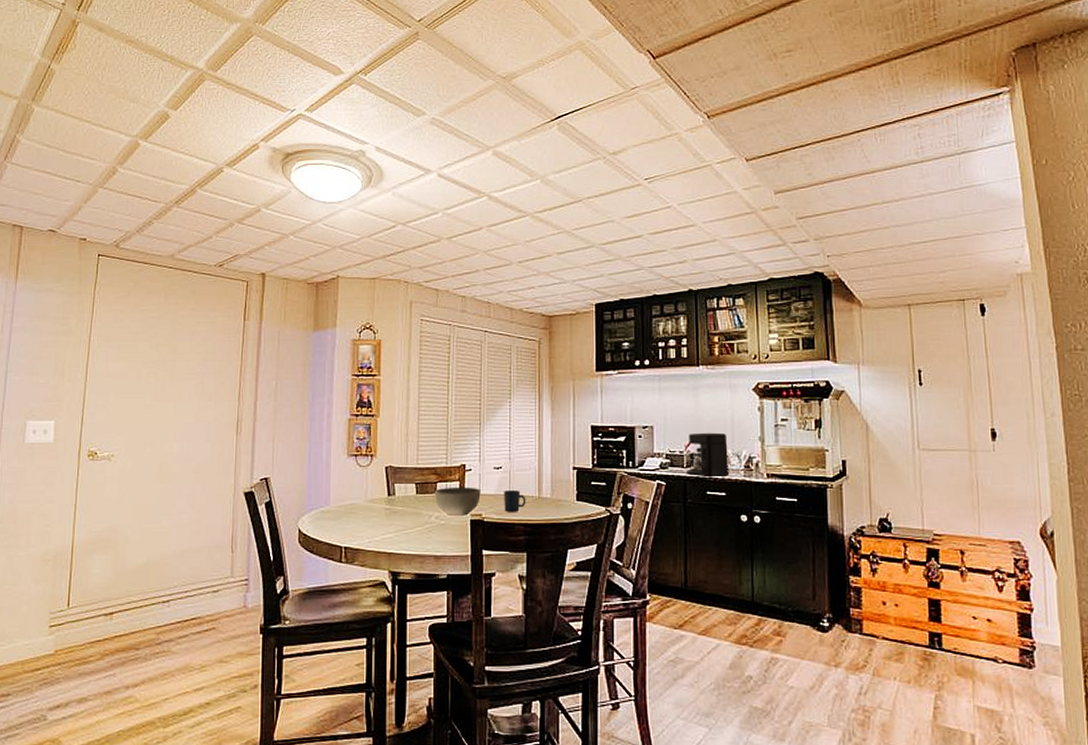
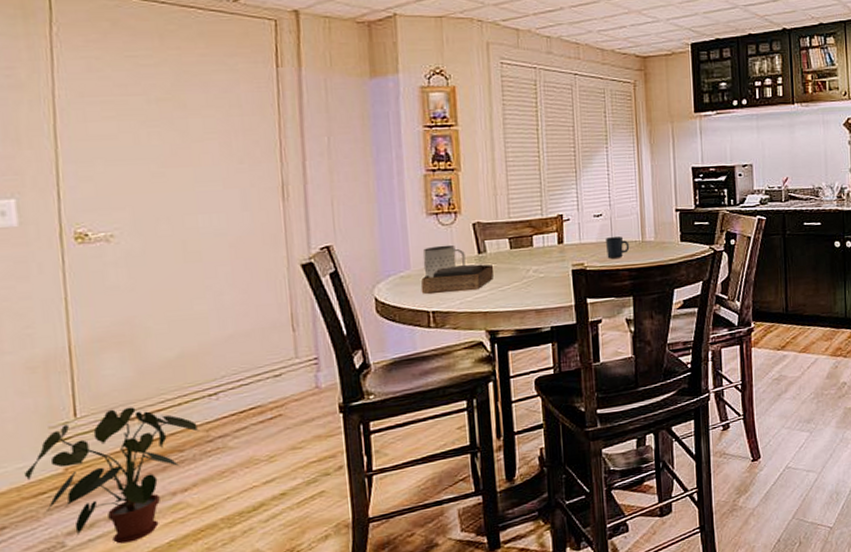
house plant: none [28,604,152,726] -> present [24,407,200,544]
napkin holder: none [337,505,401,531] -> present [420,264,495,295]
mug: none [341,485,377,515] -> present [422,244,466,278]
bowl: present [434,487,481,517] -> none [530,237,582,269]
coffee maker: present [686,432,730,478] -> none [784,167,824,210]

